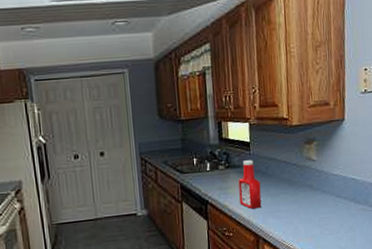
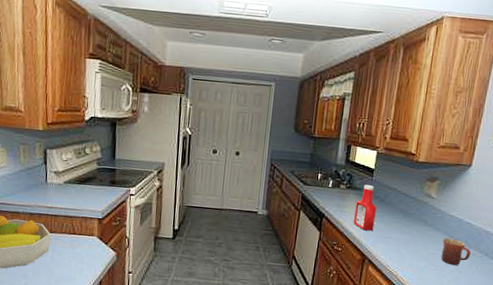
mug: none [331,198,361,226] -> present [441,238,471,266]

